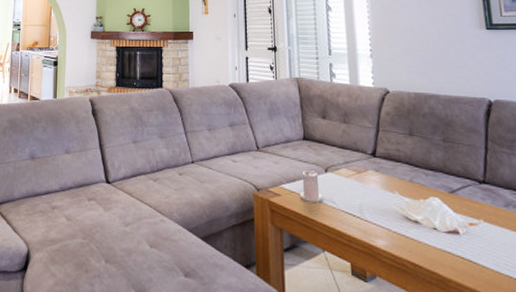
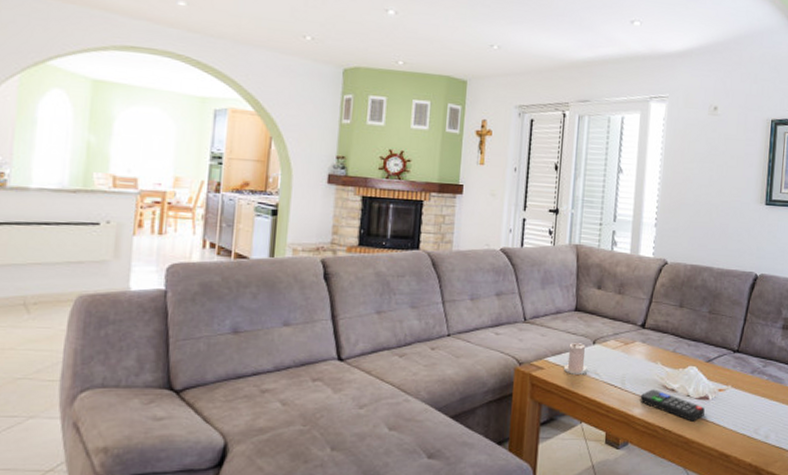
remote control: none [381,220,457,258] -> present [640,389,705,422]

